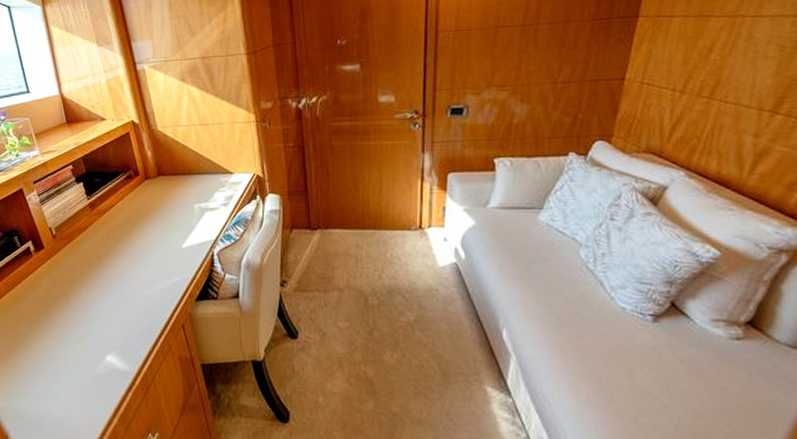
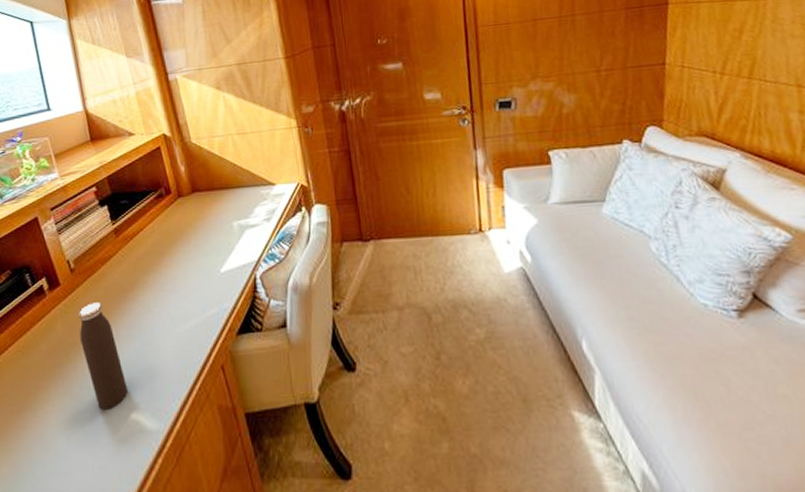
water bottle: none [60,265,103,352] -> present [77,302,128,410]

